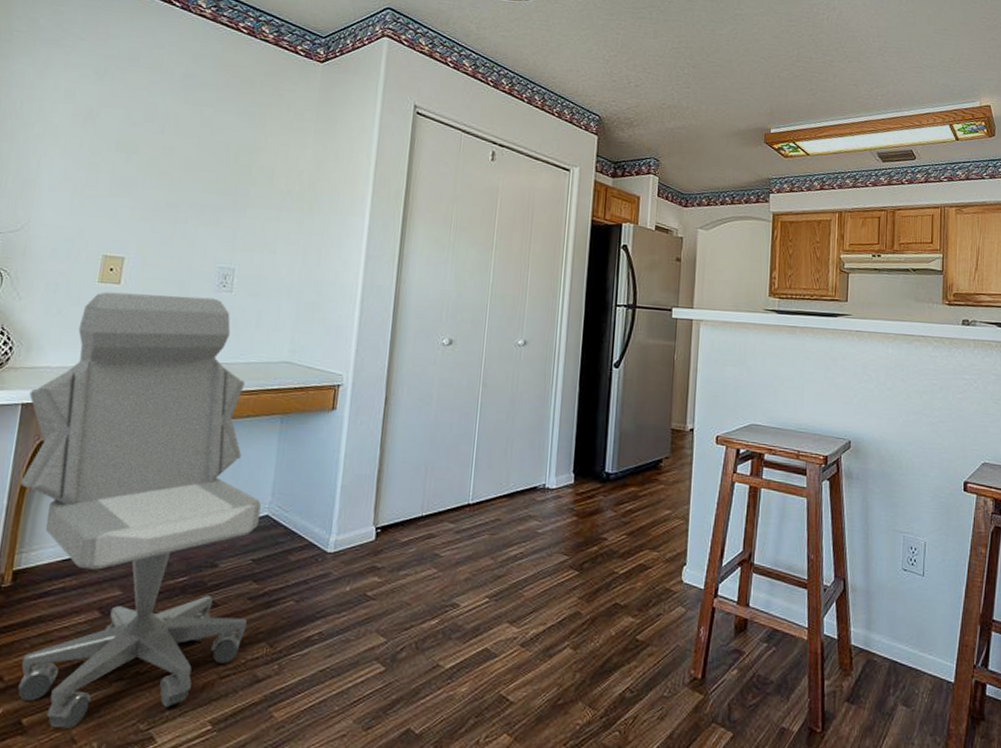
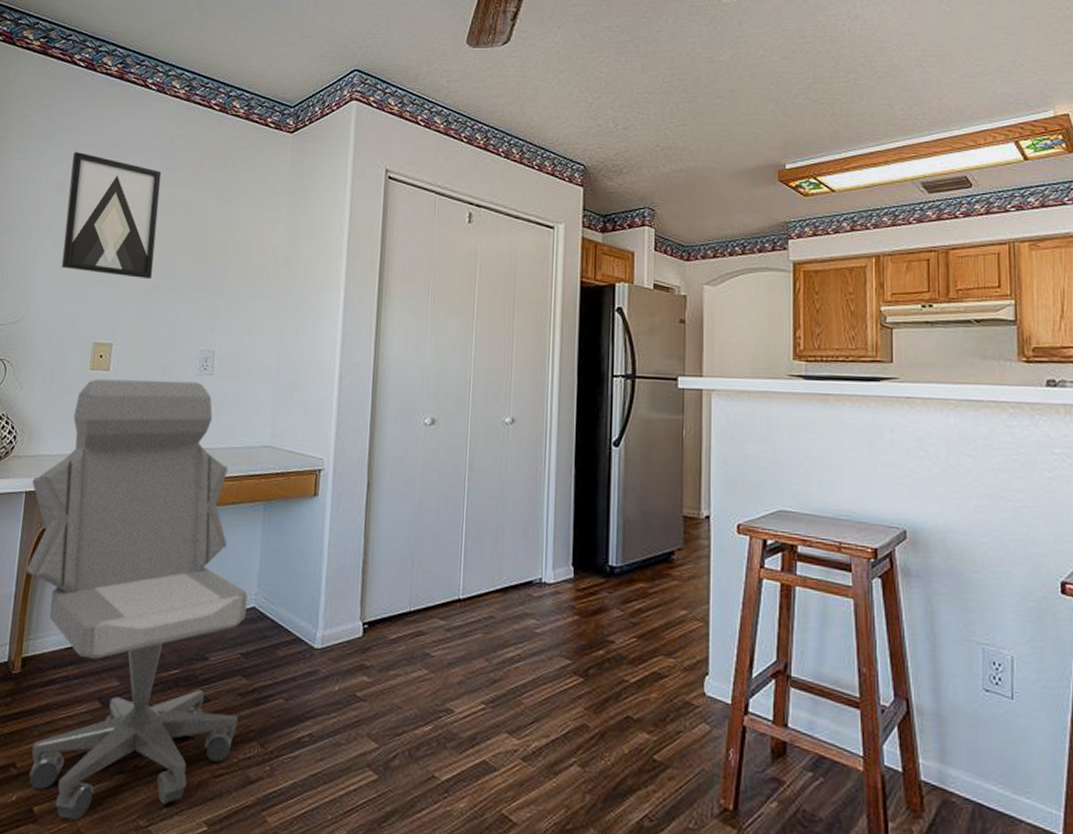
wall art: none [68,60,184,196] -> present [61,151,162,280]

